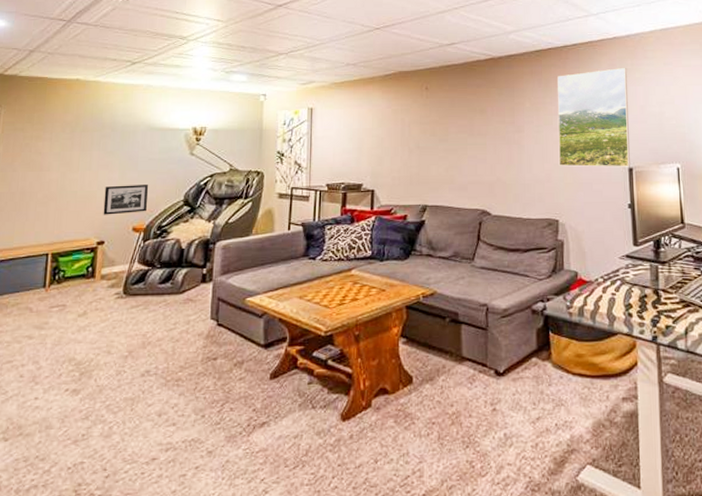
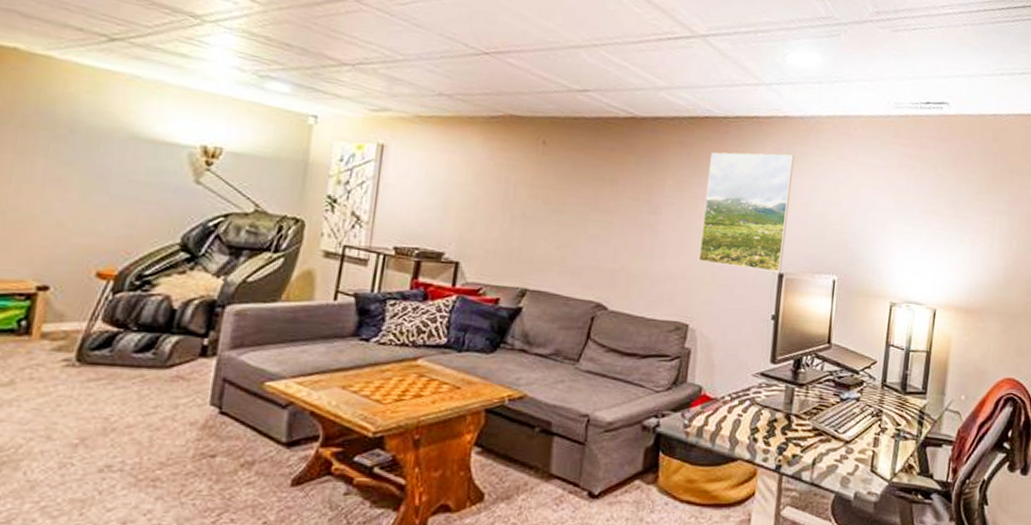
picture frame: present [103,185,148,215] -> none [48,210,125,253]

